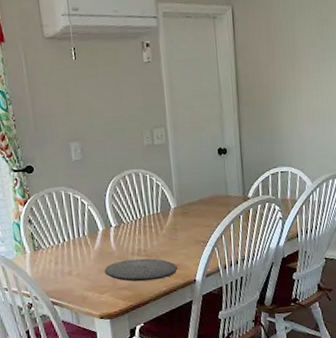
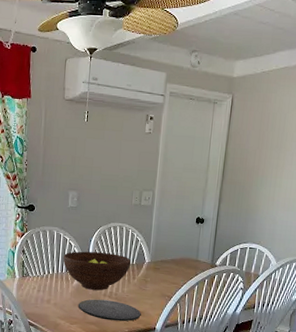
fruit bowl: none [77,205,156,252] -> present [63,251,132,291]

